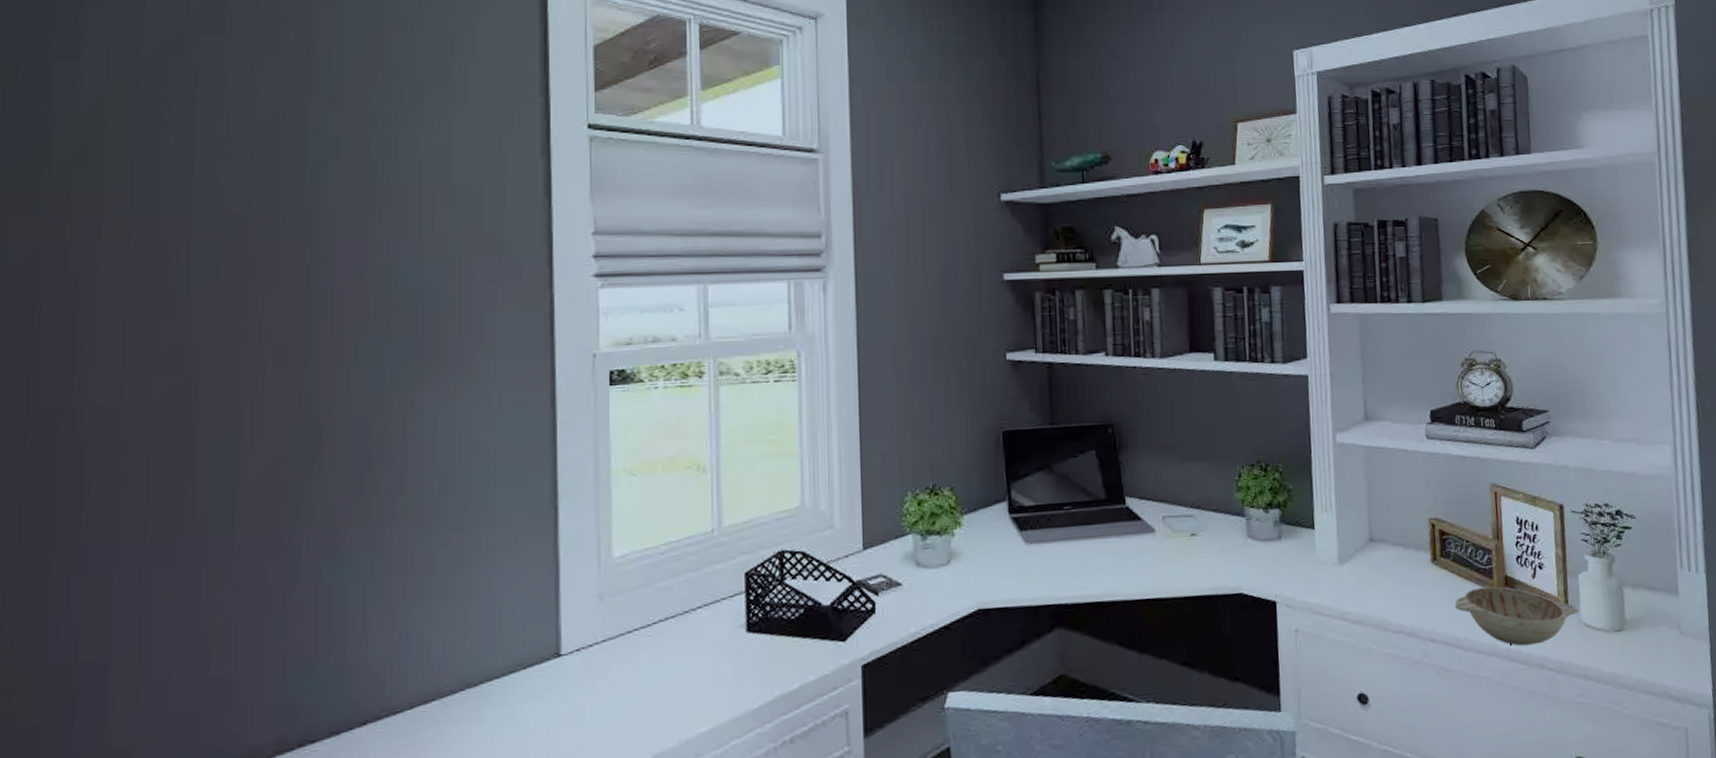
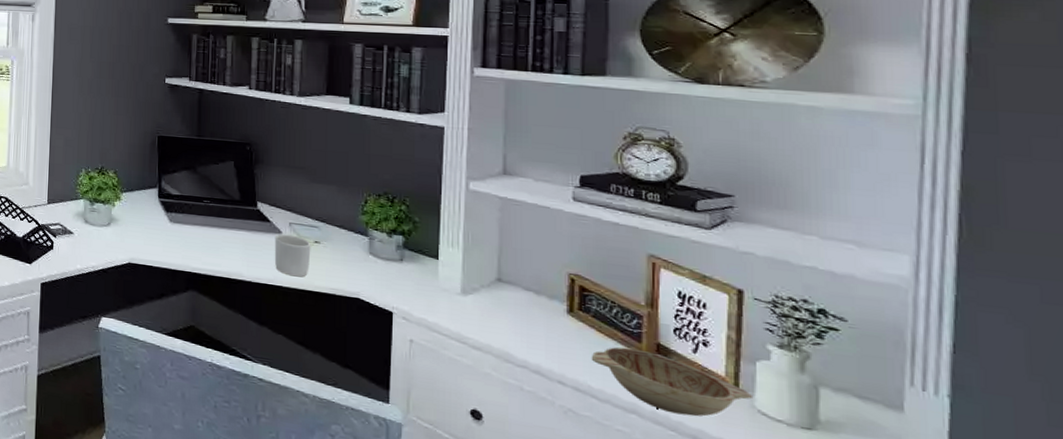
mug: none [1148,531,1188,583] -> present [274,234,311,277]

